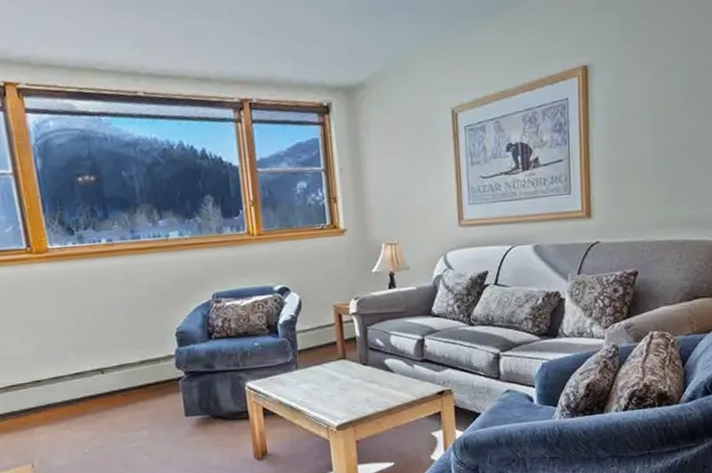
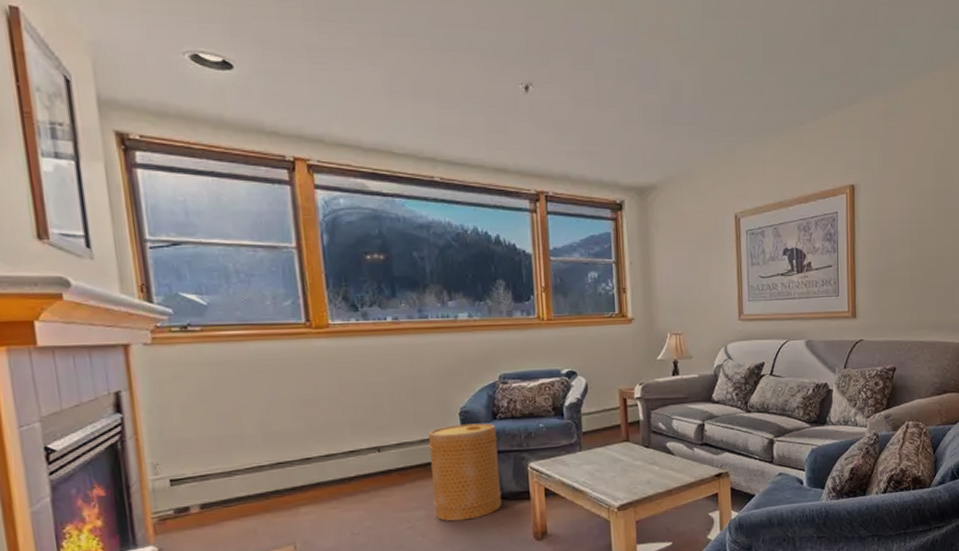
basket: none [148,343,221,441] -> present [428,423,502,522]

